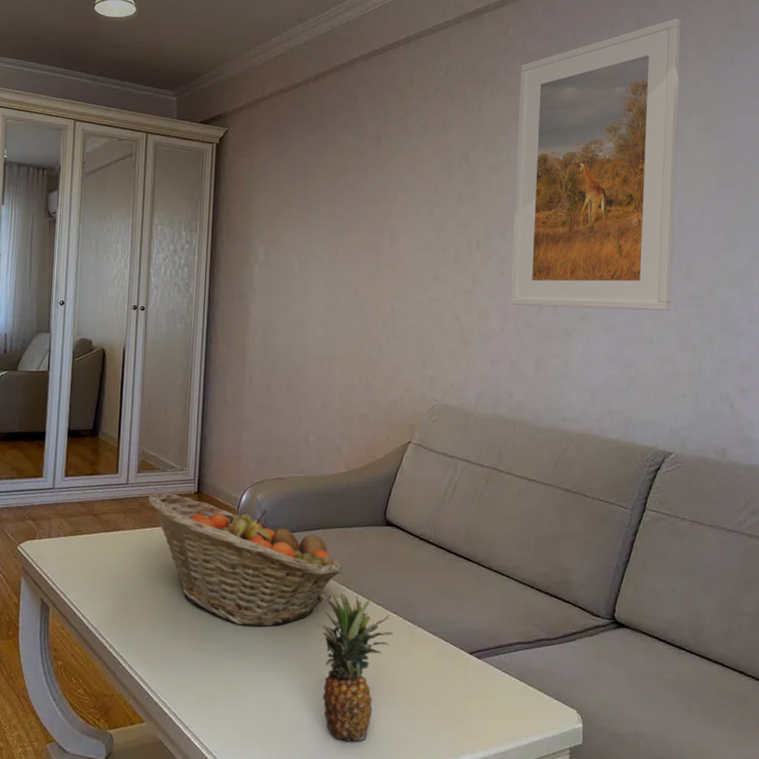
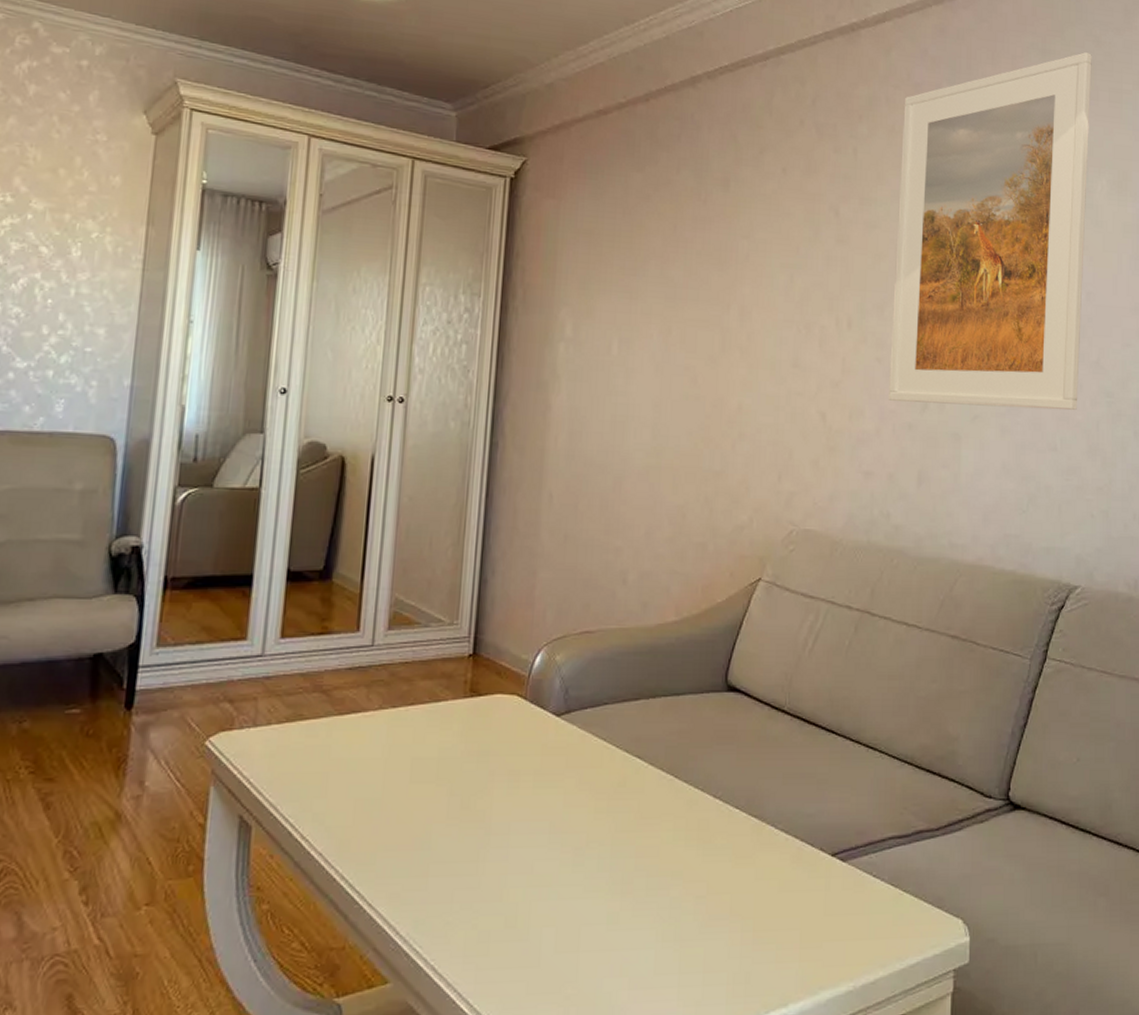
fruit basket: present [148,492,341,627] -> none [401,655,668,837]
fruit: present [319,594,394,742] -> none [636,785,736,987]

